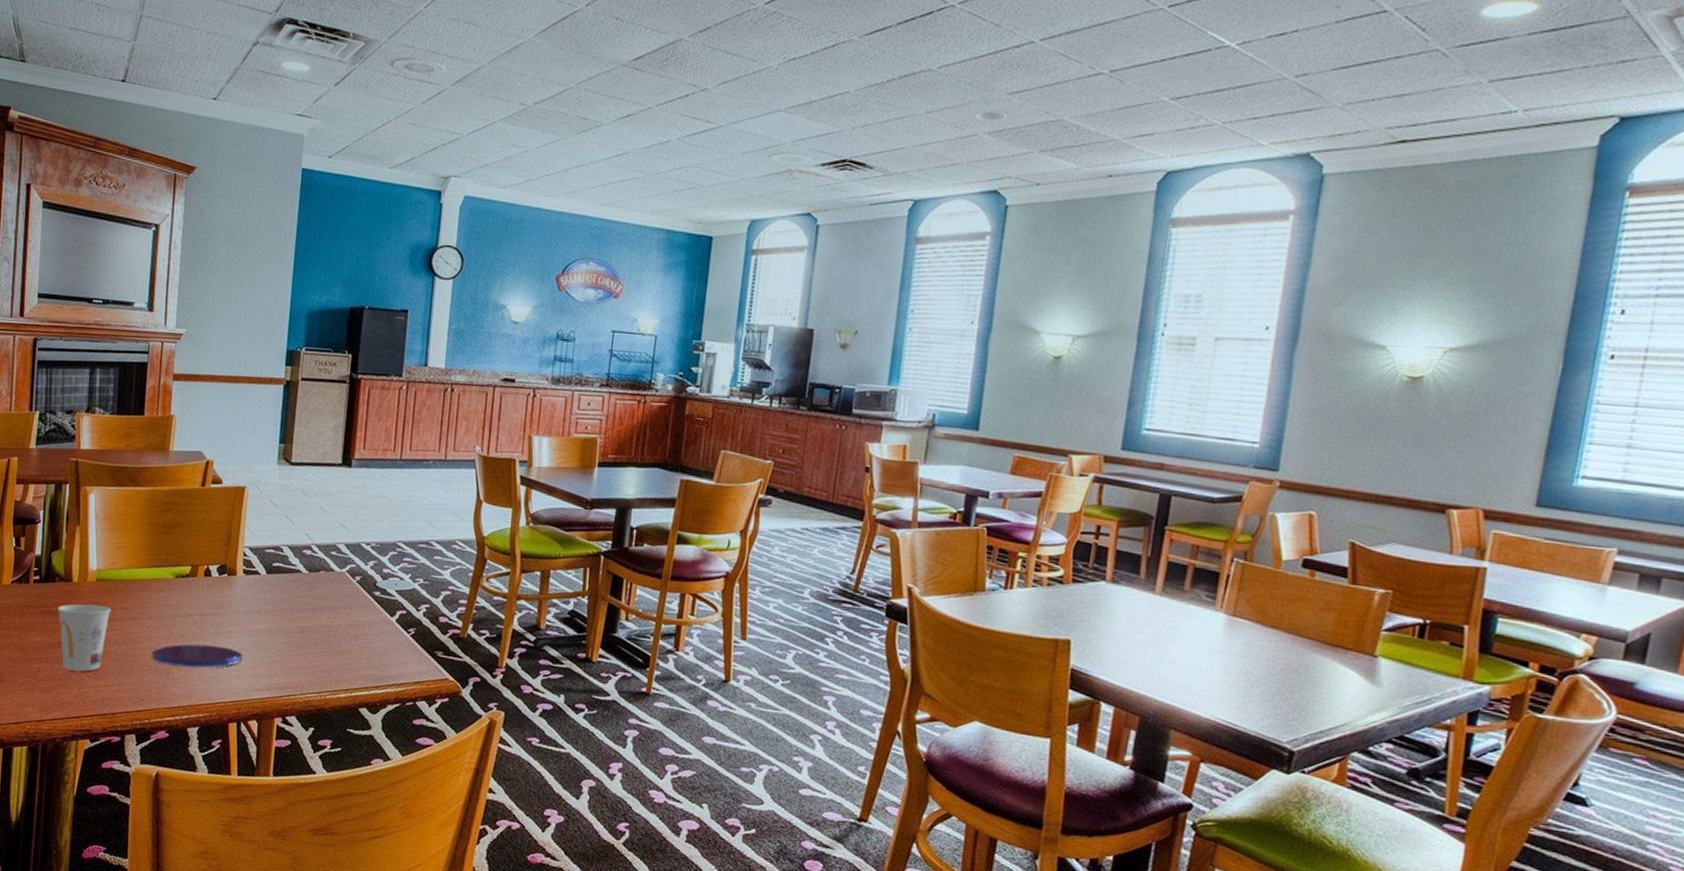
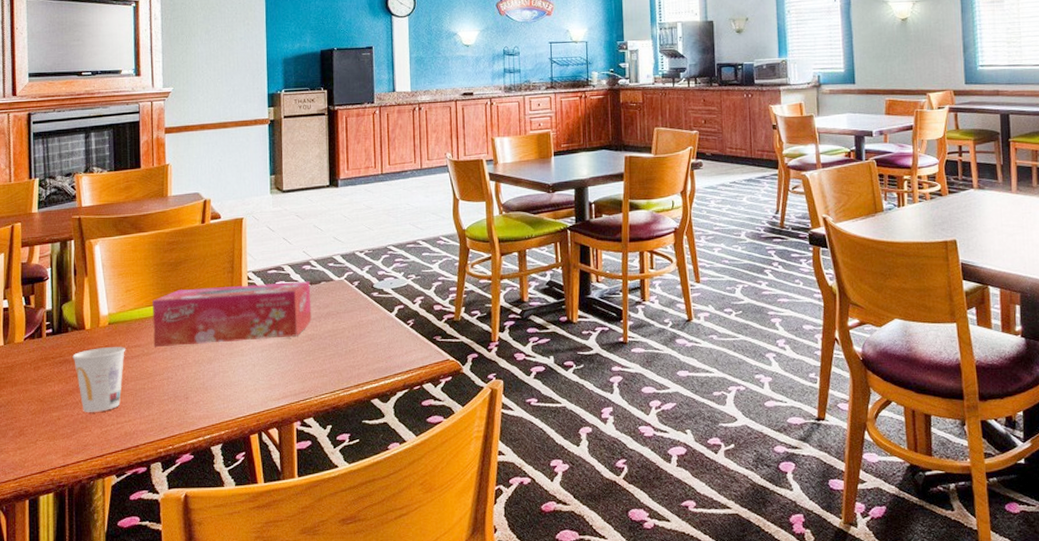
tissue box: none [140,555,309,626] -> present [153,281,312,348]
saucer: present [152,644,242,668] -> none [169,365,256,391]

